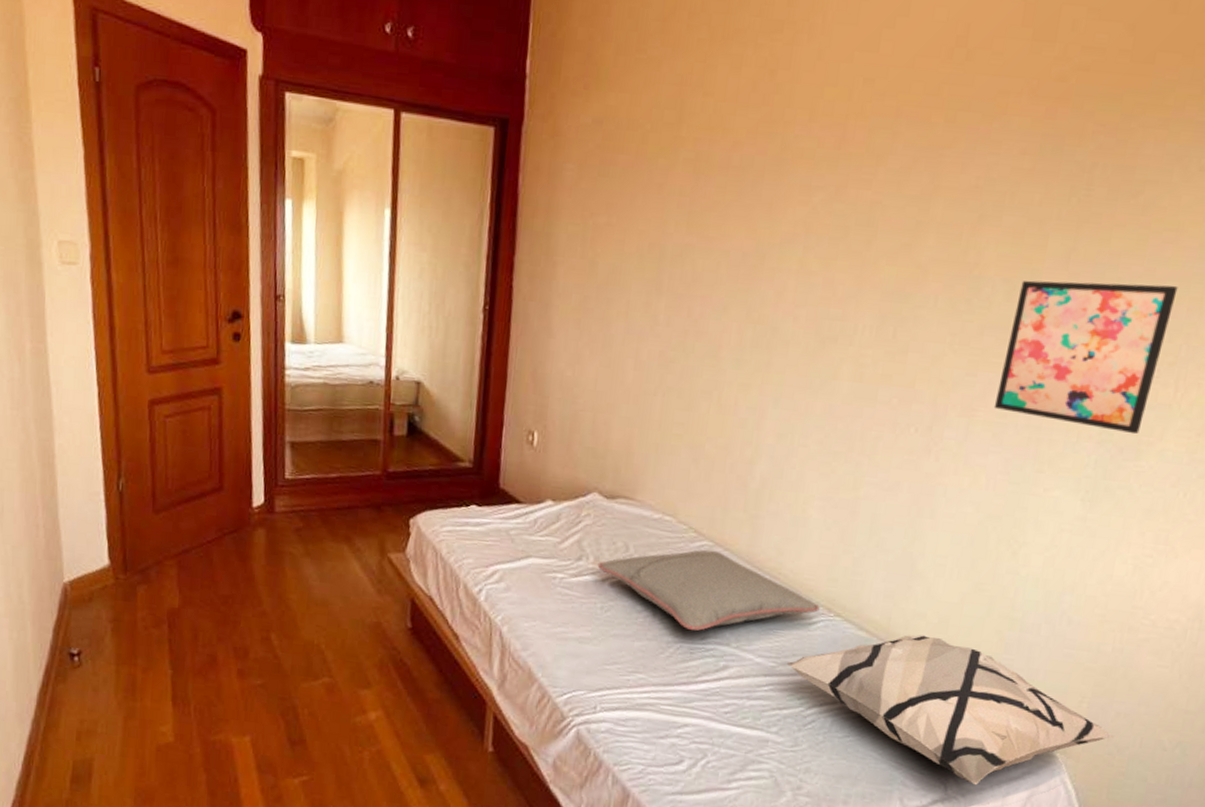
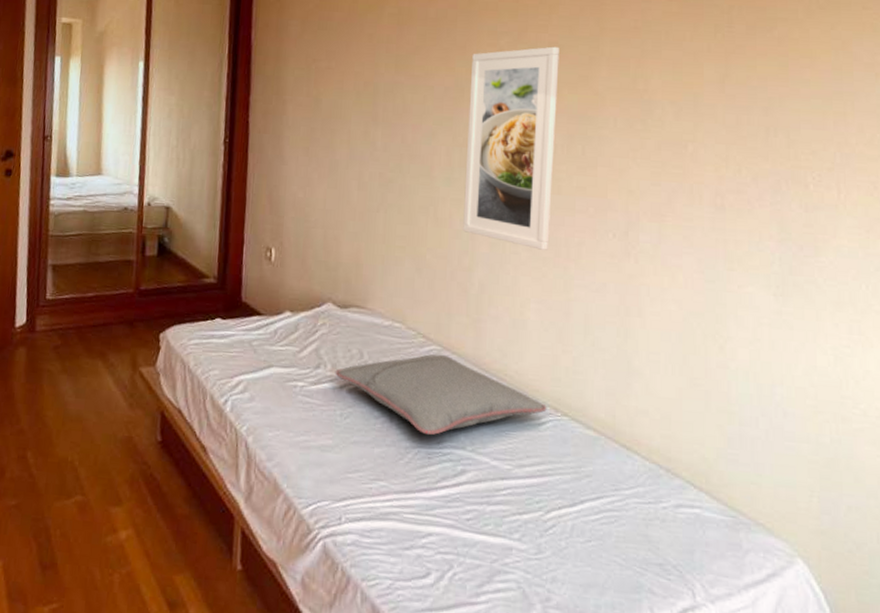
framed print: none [748,206,883,444] -> present [463,46,559,250]
decorative pillow: present [787,634,1114,786] -> none [522,432,850,591]
wall art: present [993,280,1178,435] -> none [680,102,822,233]

